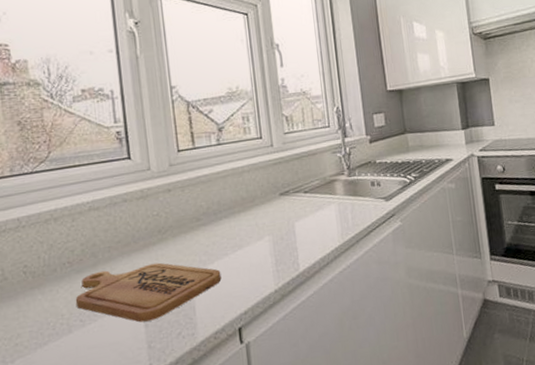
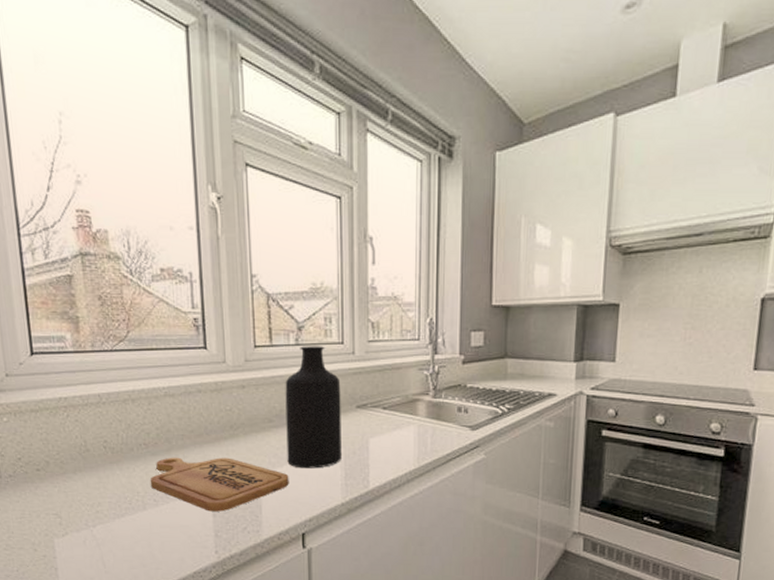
bottle: none [210,142,271,262] -> present [285,346,342,469]

